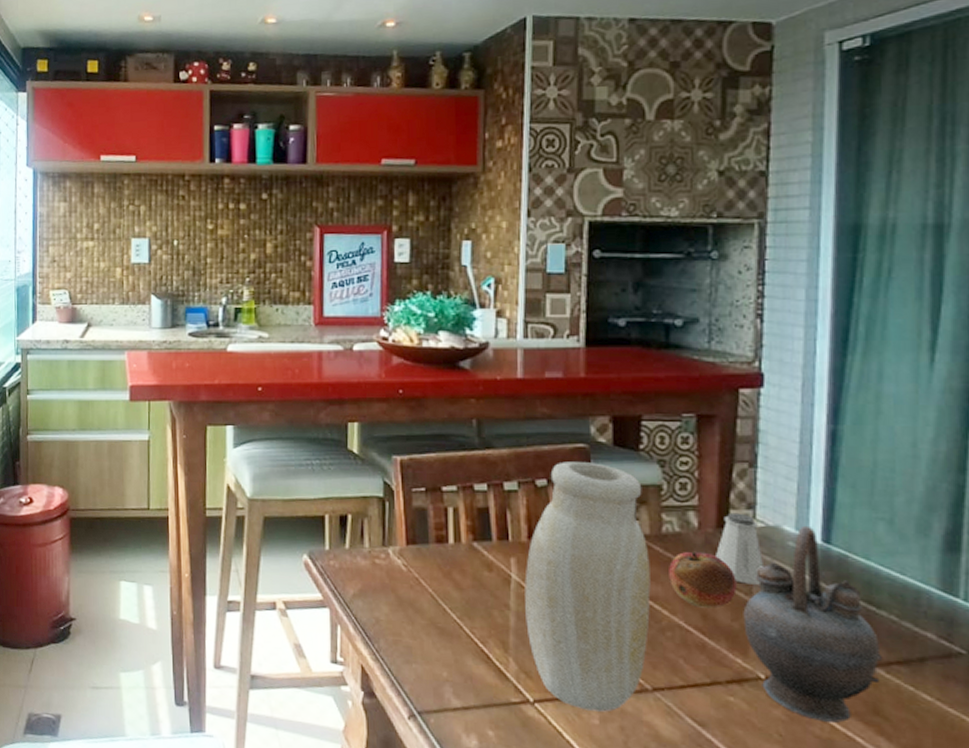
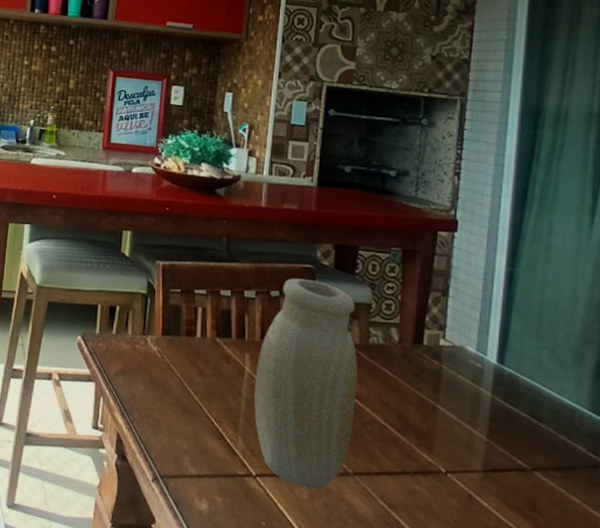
fruit: present [667,551,737,608] -> none [371,361,427,410]
saltshaker: present [716,512,763,585] -> none [411,332,449,394]
teapot: present [743,525,883,723] -> none [430,347,542,515]

